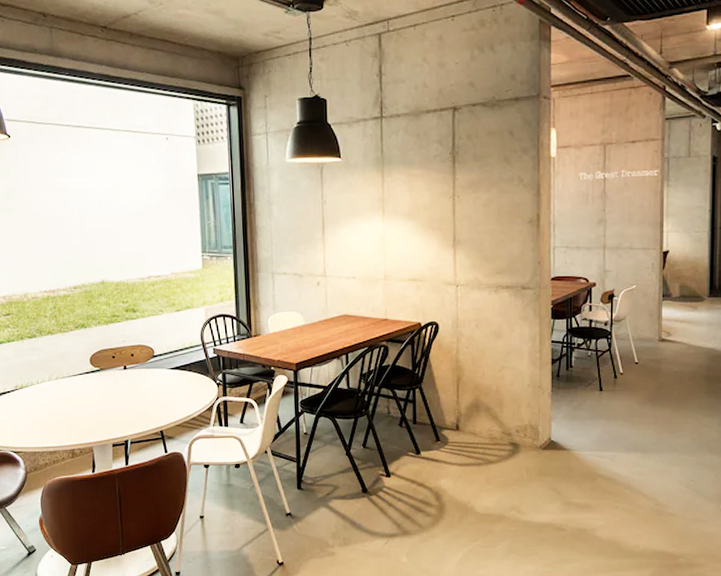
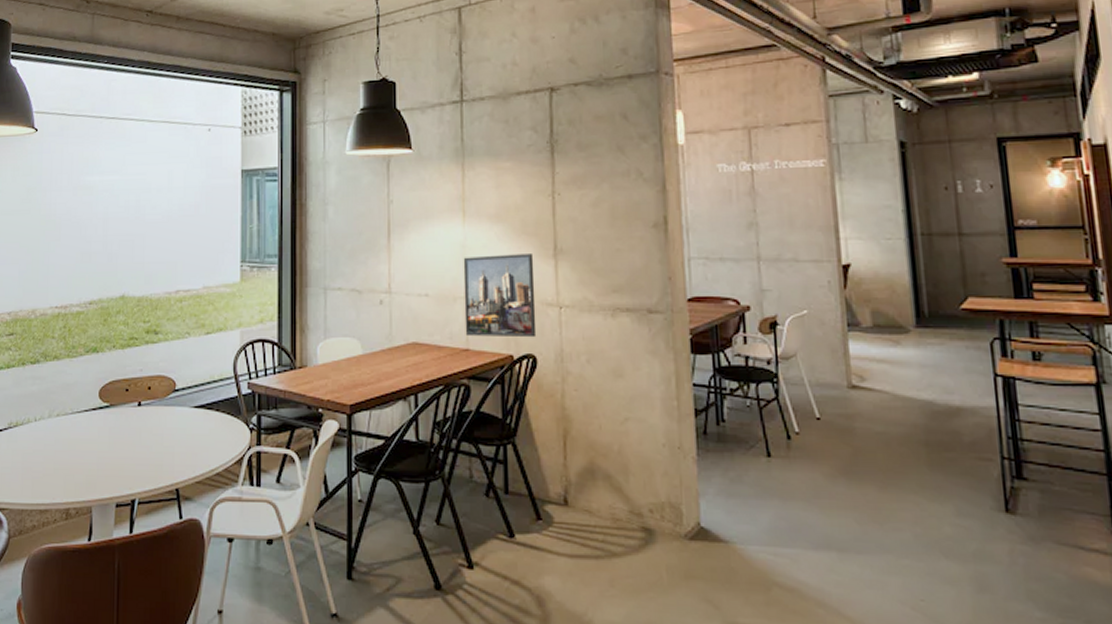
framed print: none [383,244,439,310] -> present [463,254,537,338]

